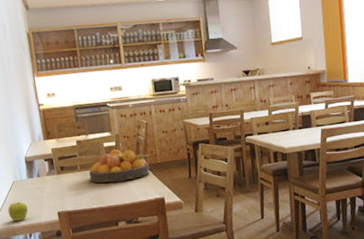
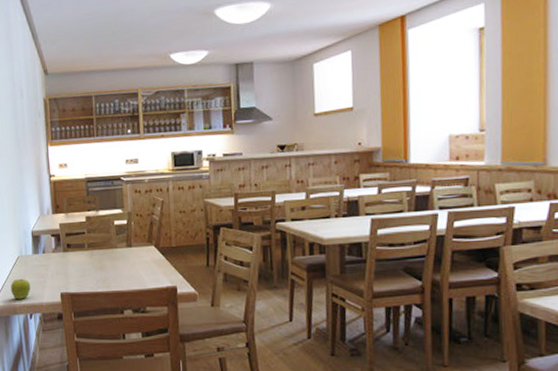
fruit bowl: present [89,149,150,183] -> none [96,228,163,265]

